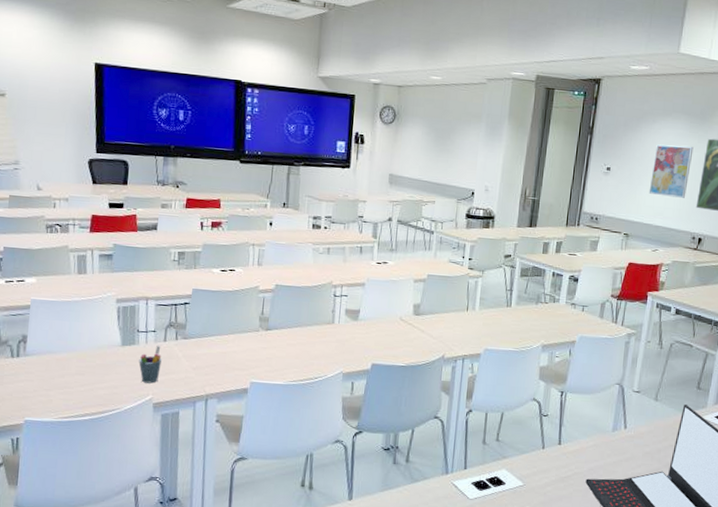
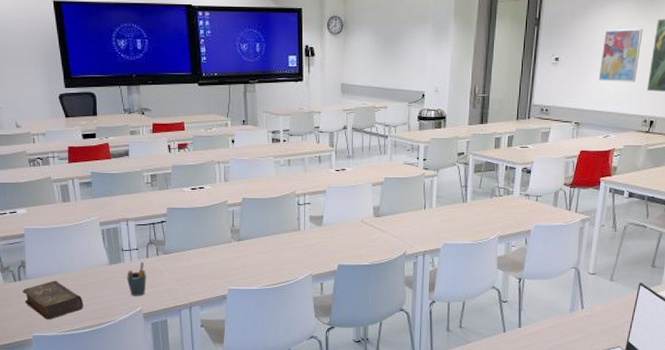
book: none [20,359,88,404] -> present [23,280,84,320]

